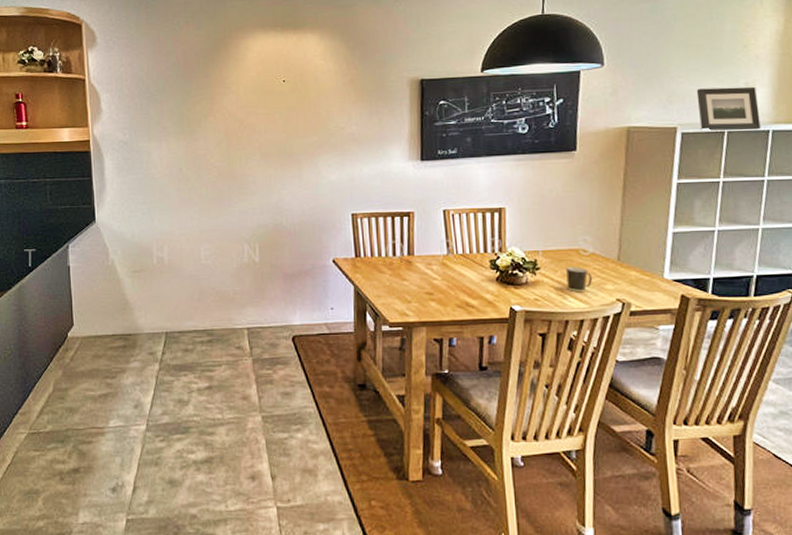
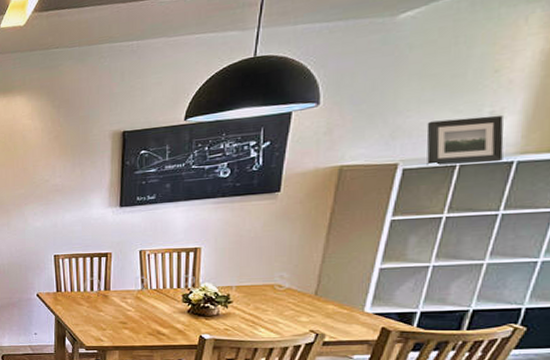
mug: present [566,267,592,293] -> none [259,301,285,324]

